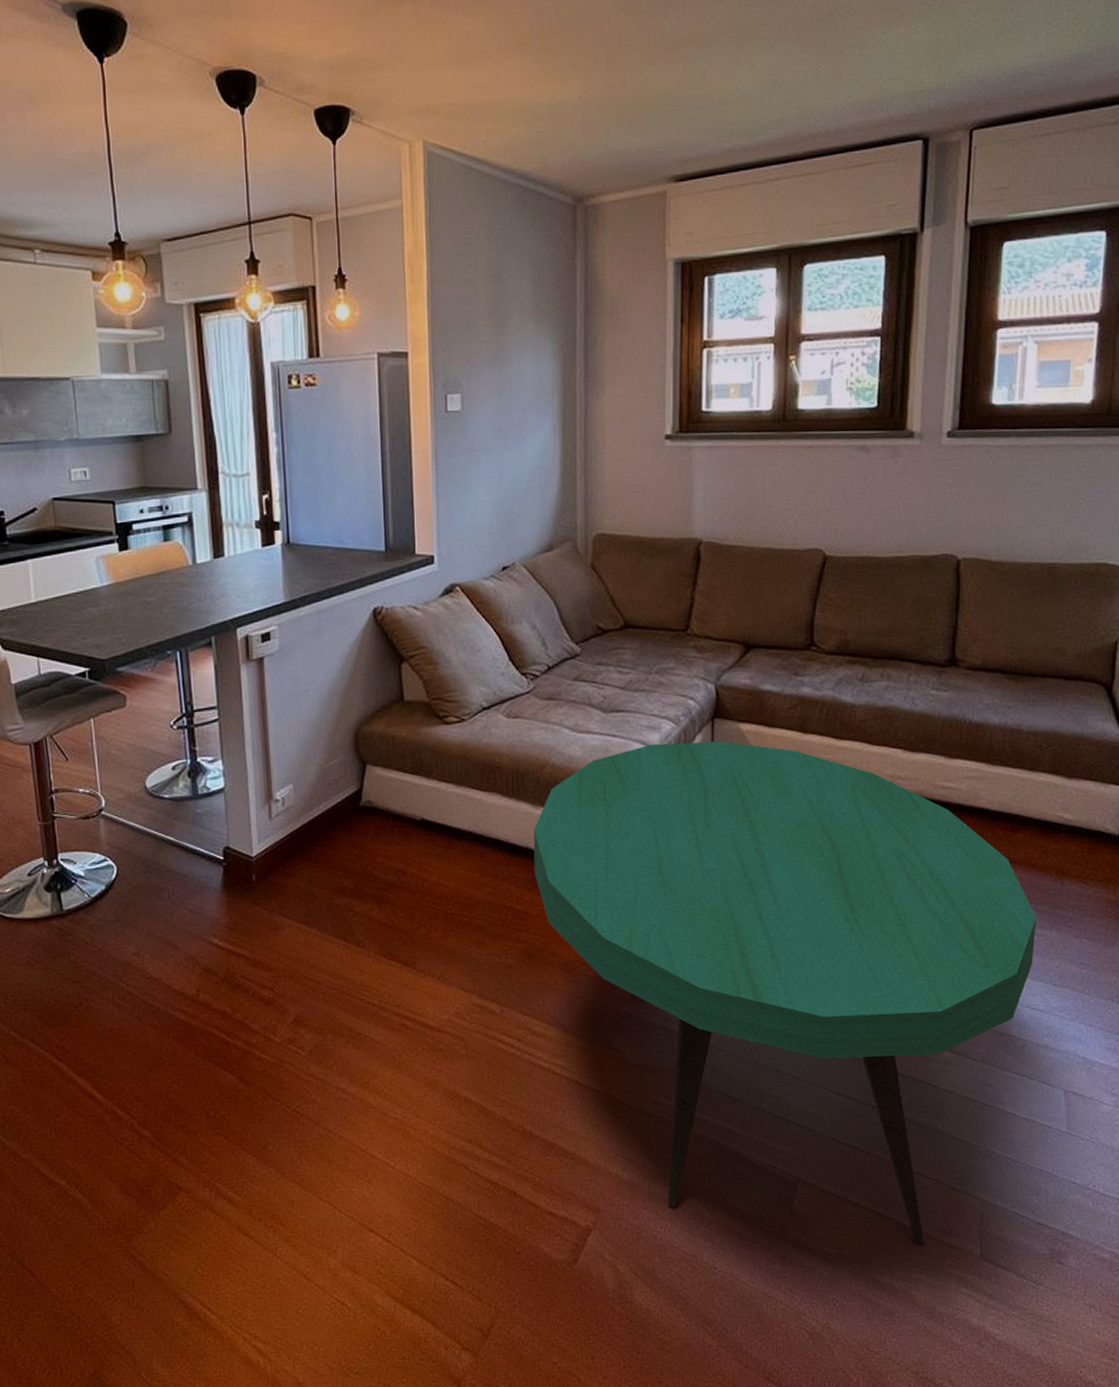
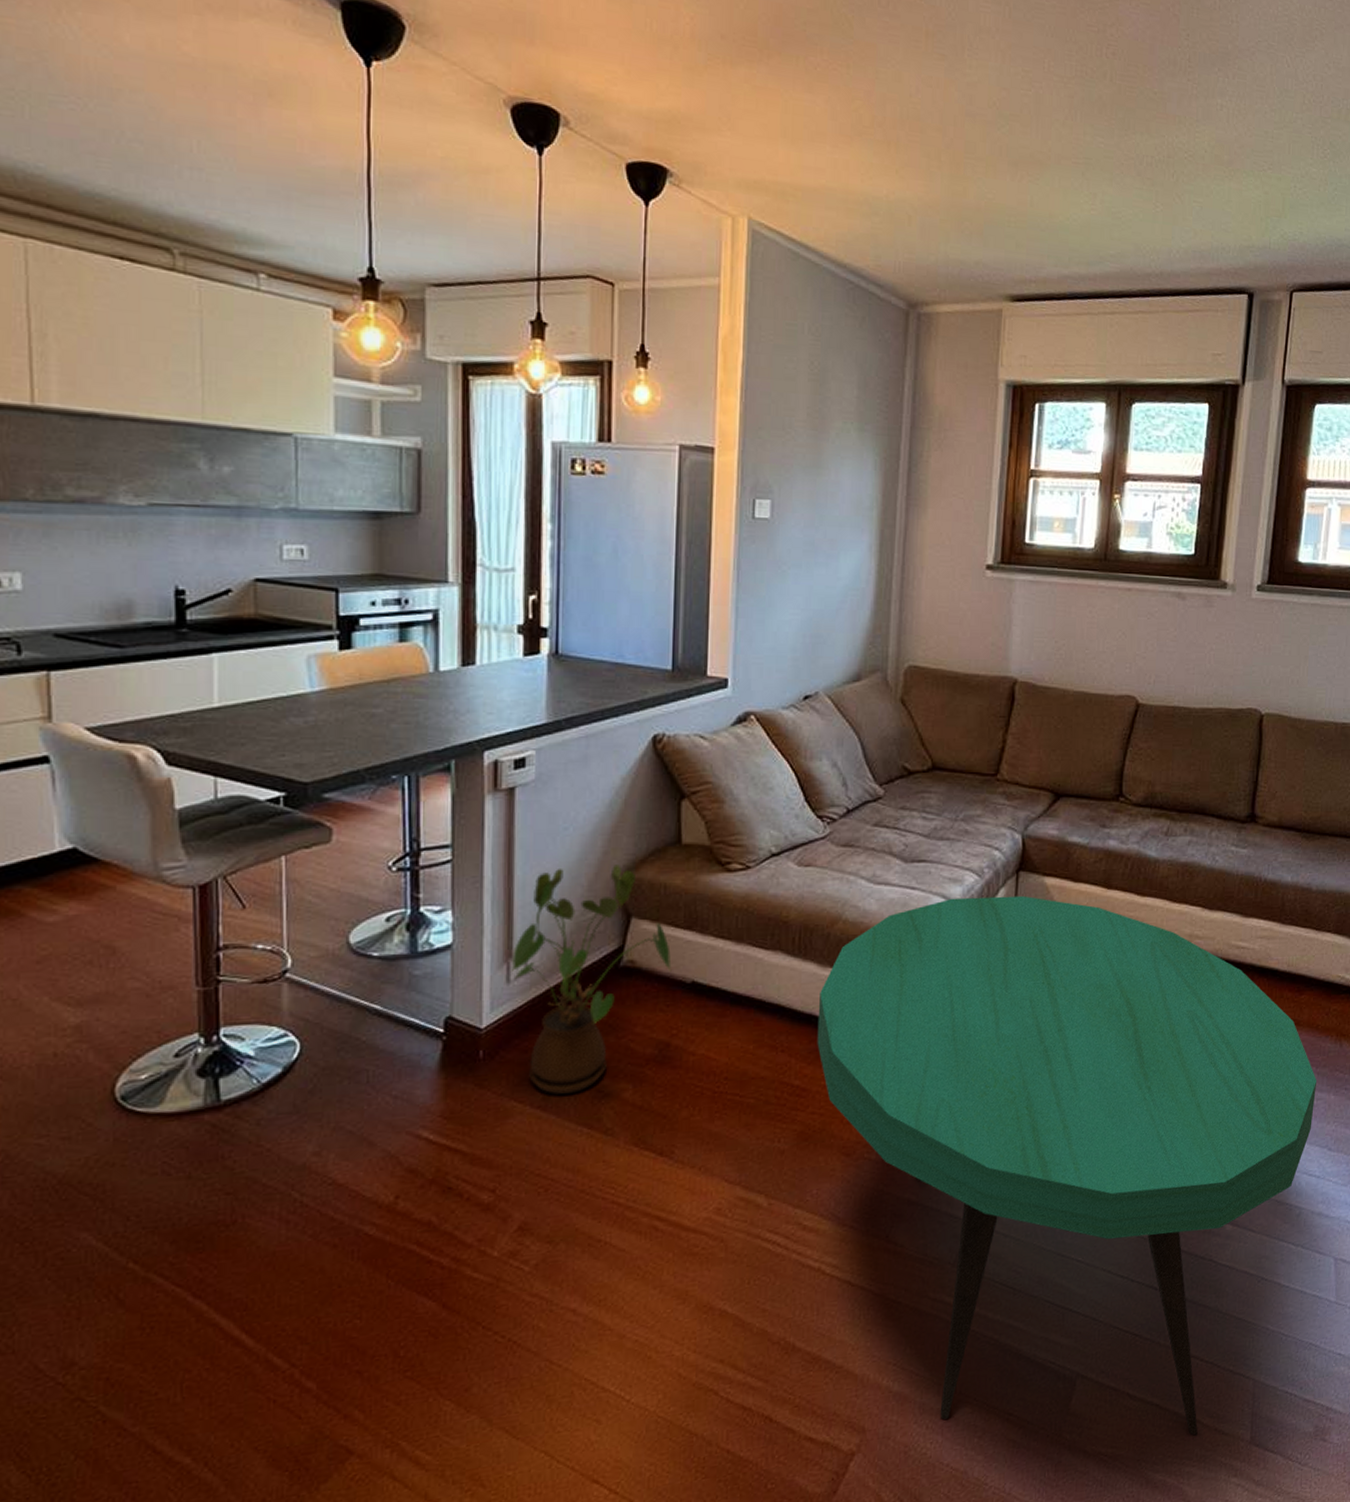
house plant: none [271,720,403,912] -> present [510,864,672,1094]

